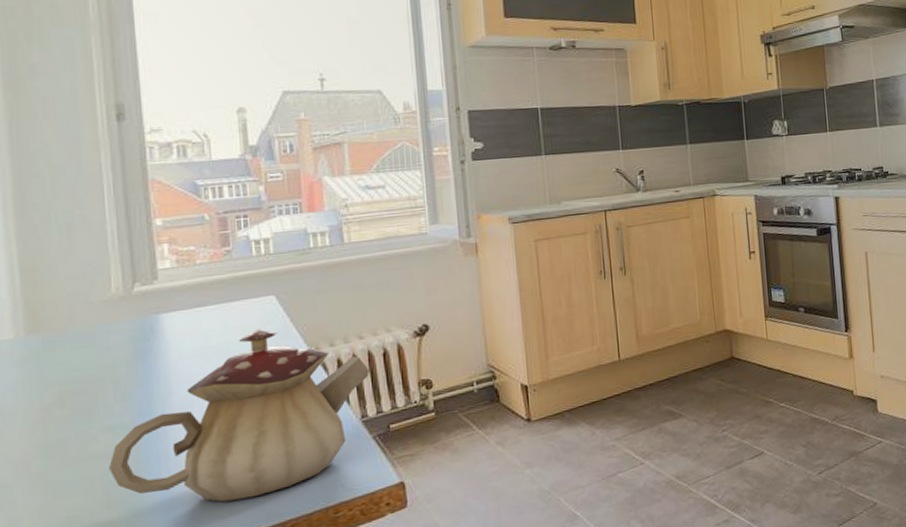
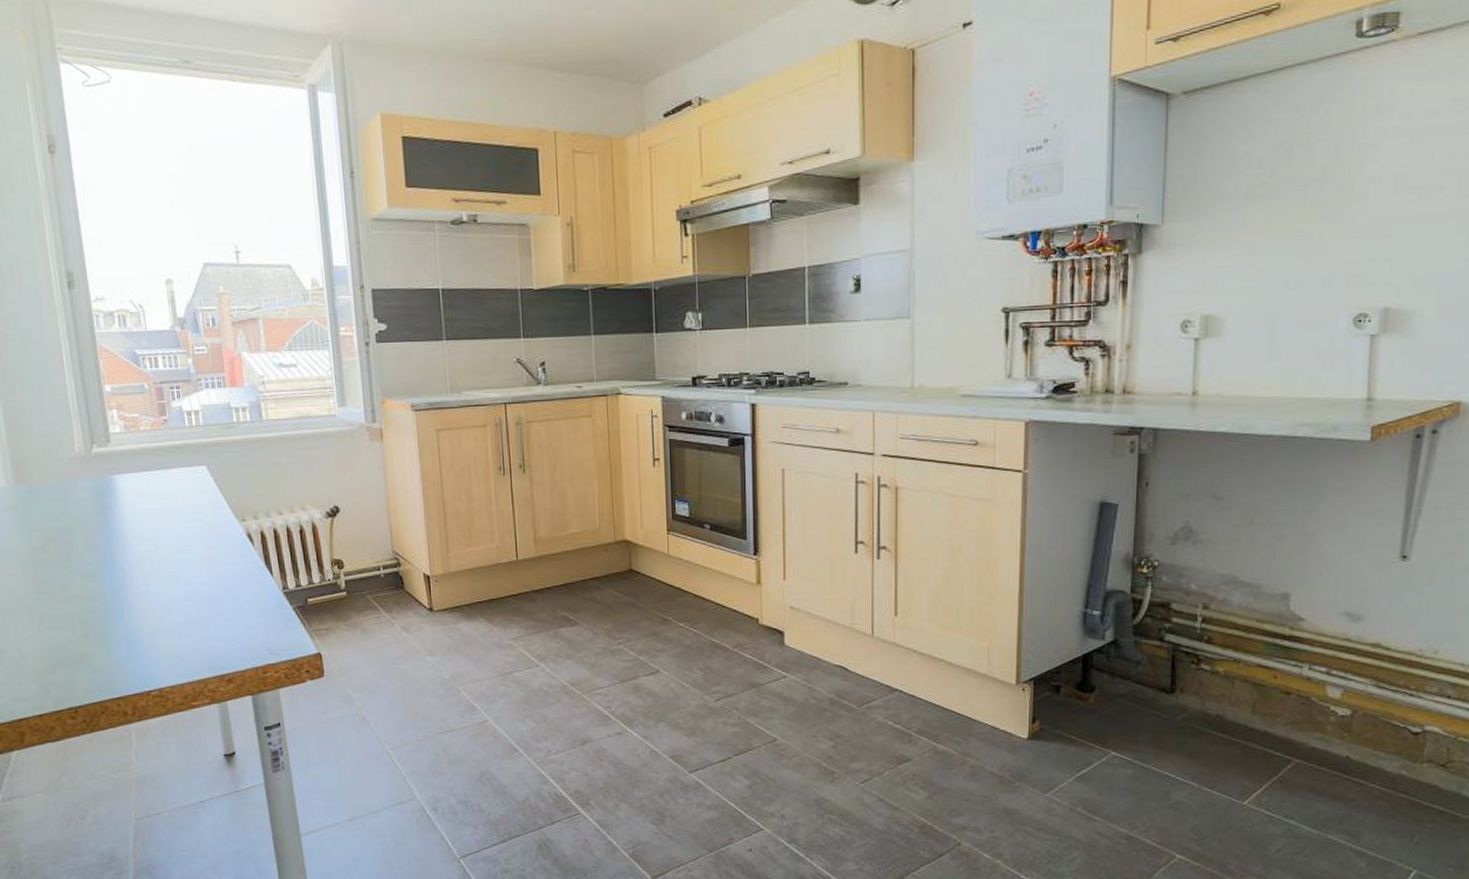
teapot: present [109,329,369,502] -> none [84,497,289,650]

